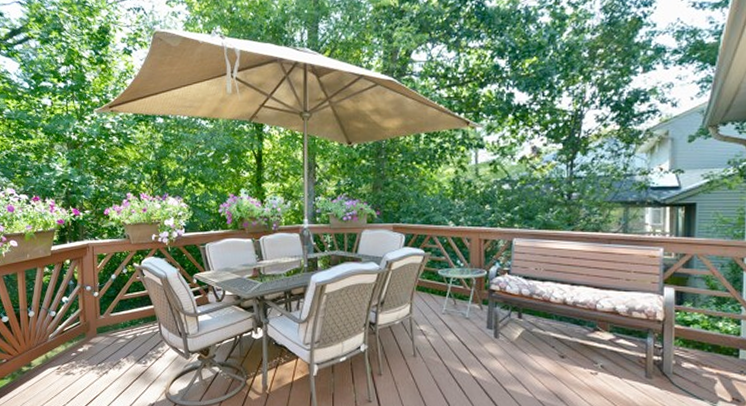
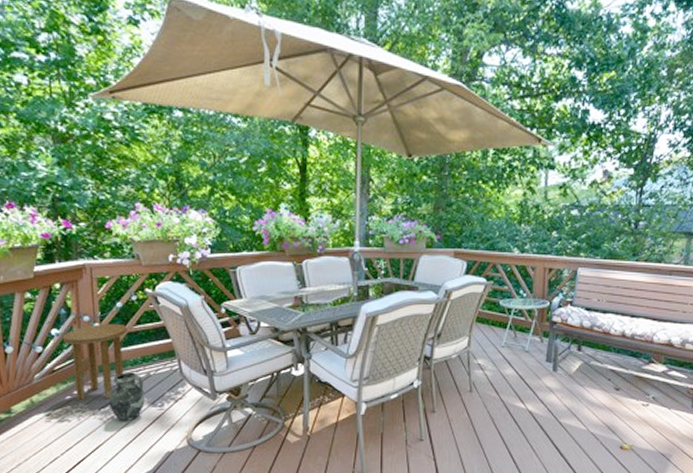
side table: none [70,292,120,357] -> present [62,323,128,400]
ceramic jug: none [104,333,133,377] -> present [108,372,146,422]

